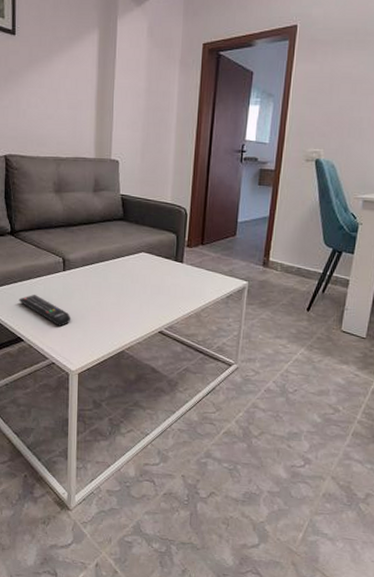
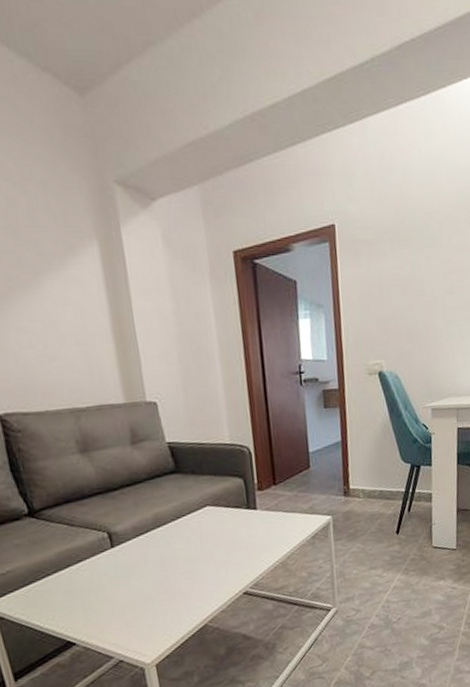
remote control: present [18,295,71,327] -> none [58,584,134,616]

